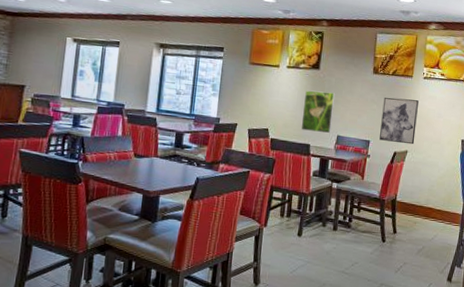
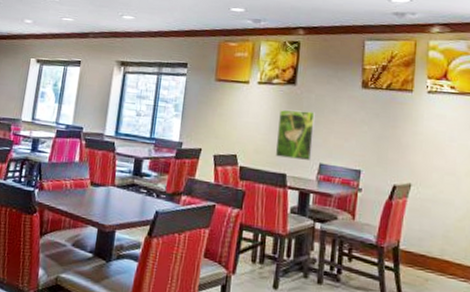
wall art: present [379,97,419,145] -> none [373,116,422,176]

